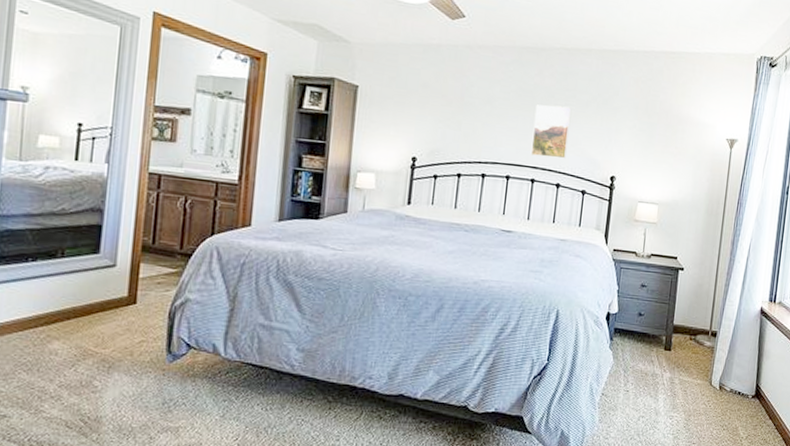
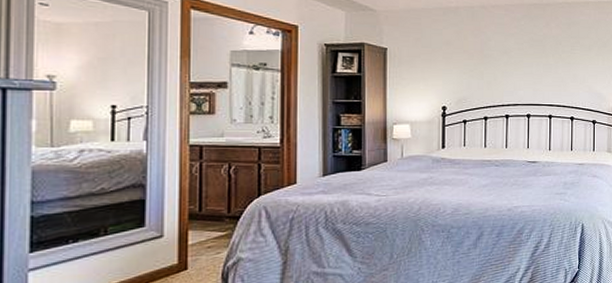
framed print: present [530,104,572,159] -> none [546,51,577,96]

